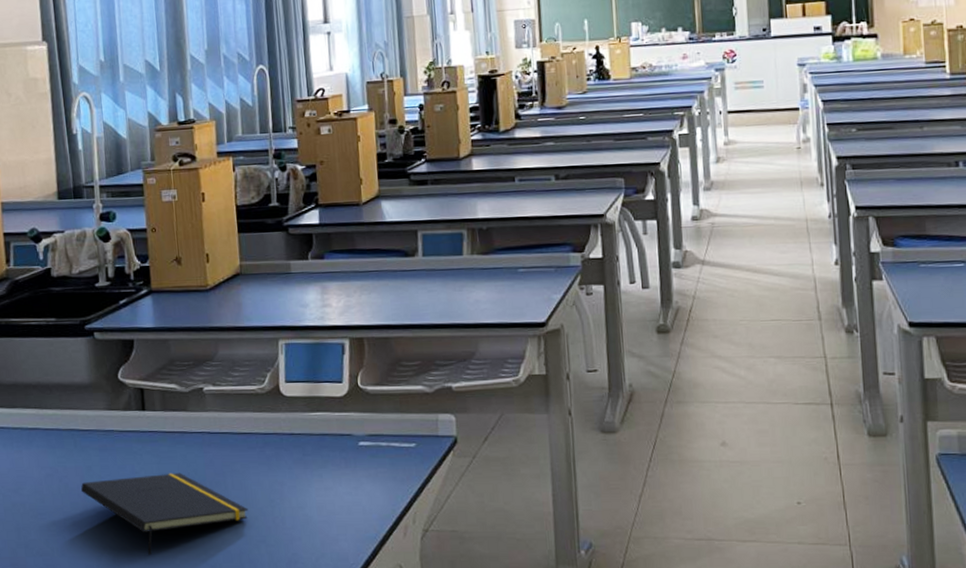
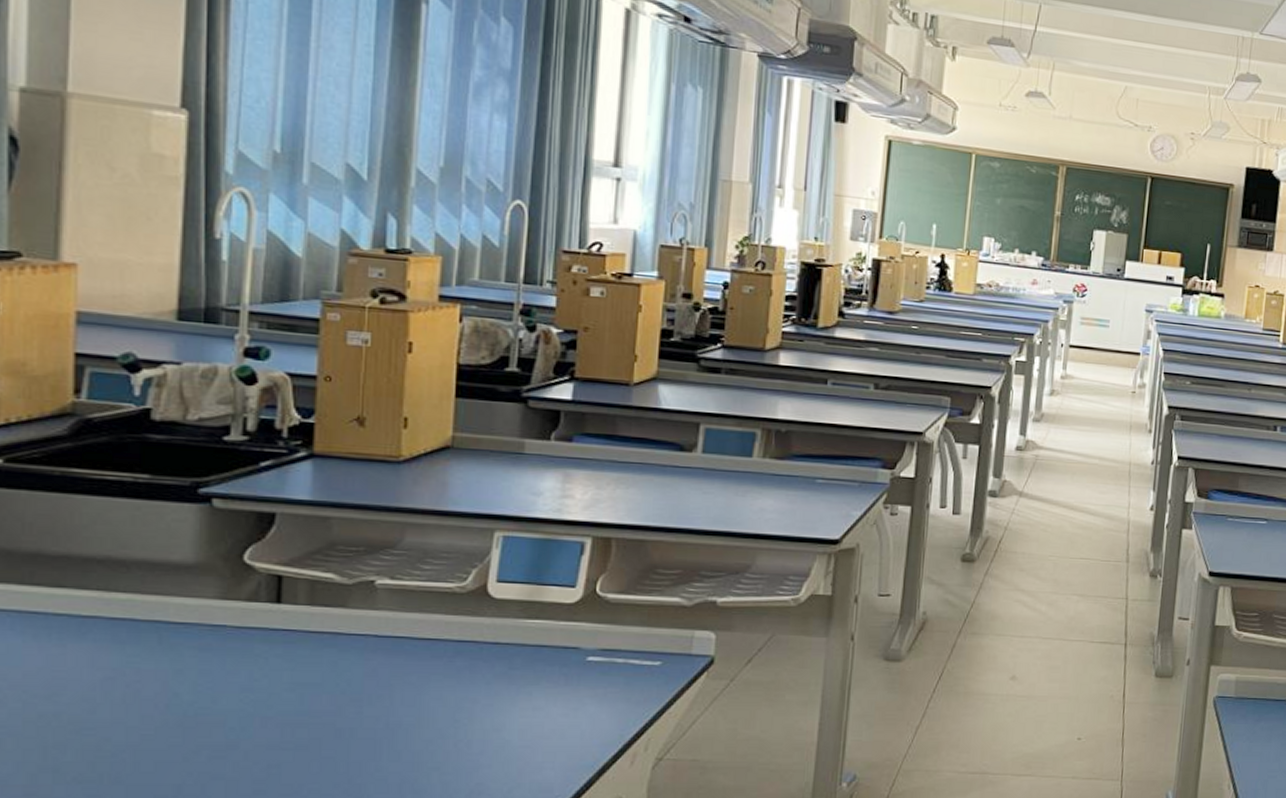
notepad: present [81,472,248,556] -> none [162,682,421,785]

